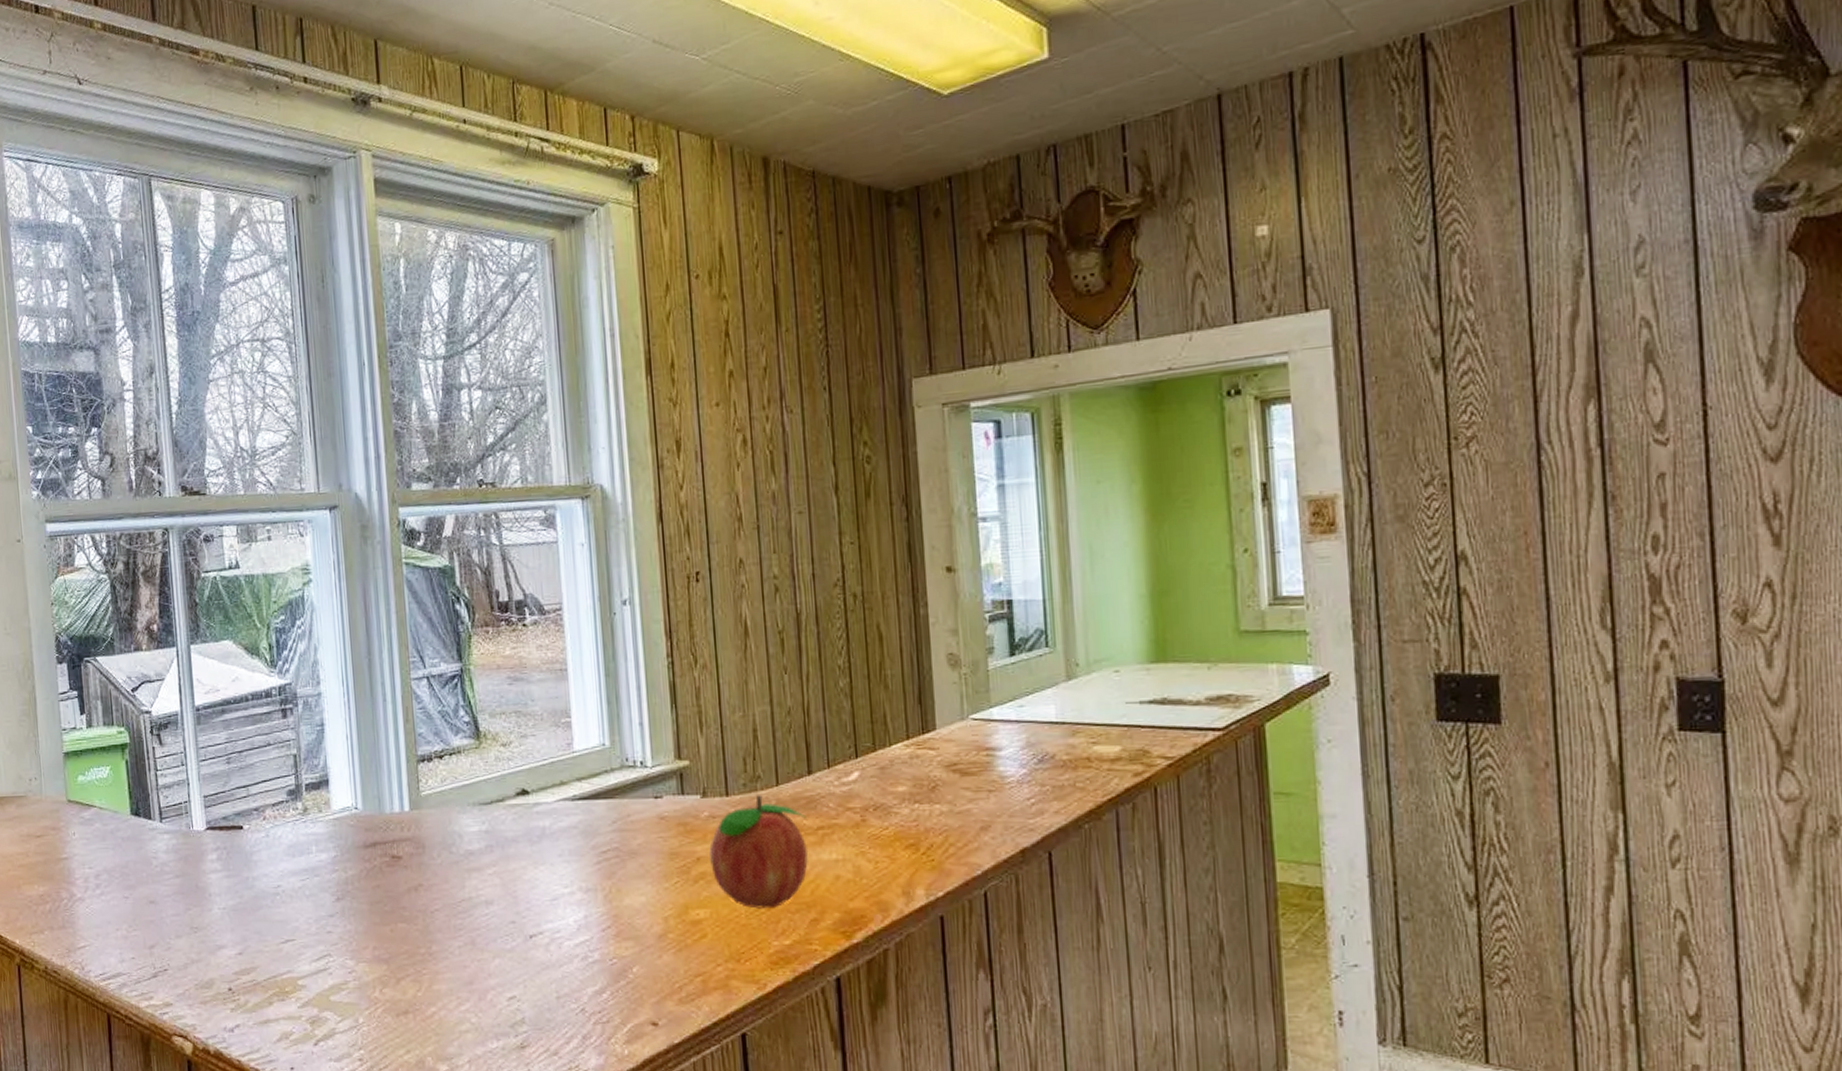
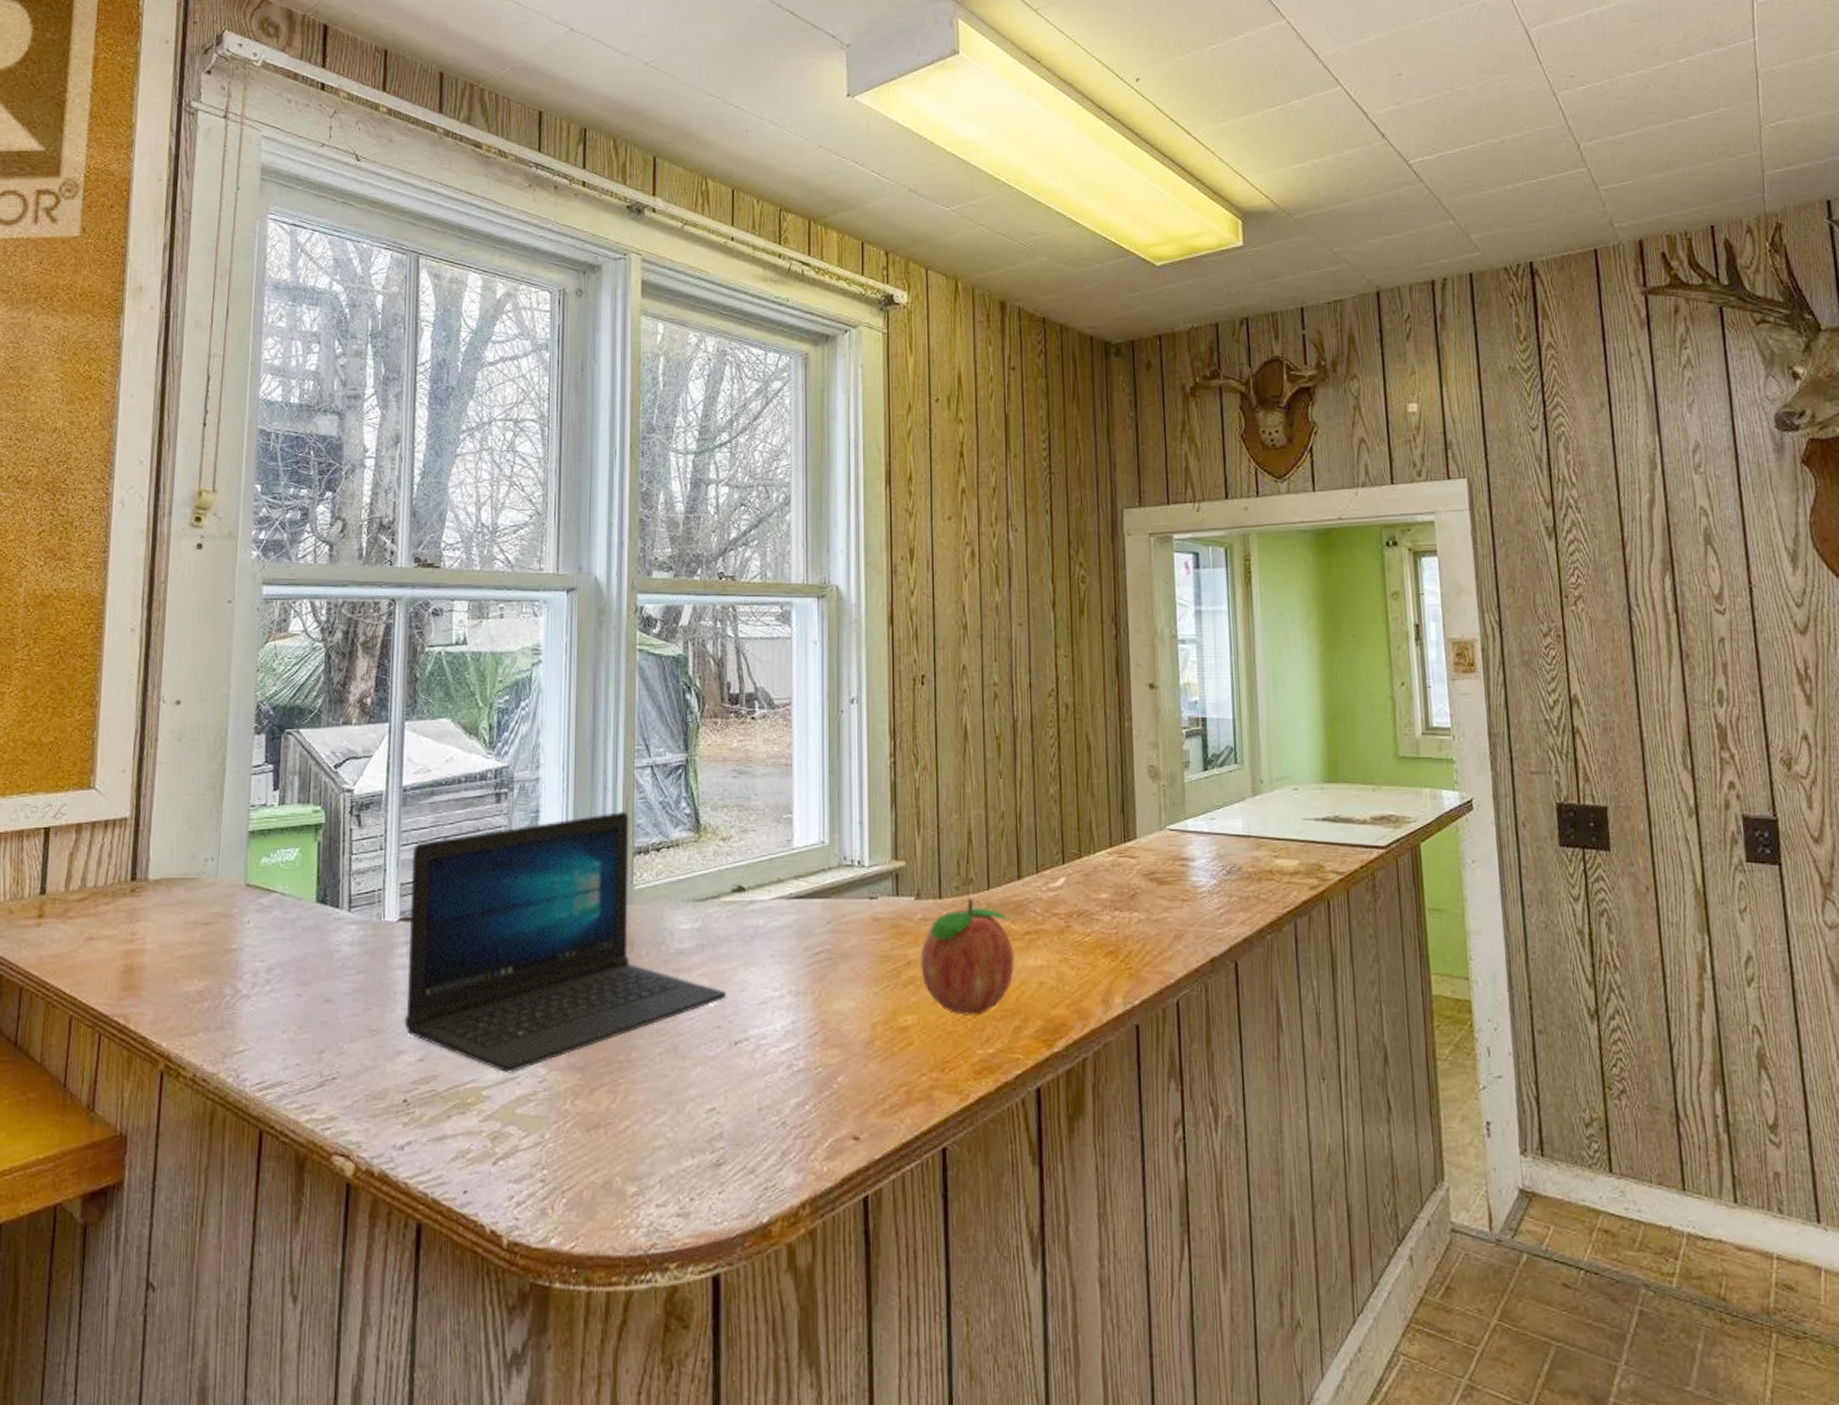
laptop: none [211,722,519,965] -> present [404,812,727,1073]

